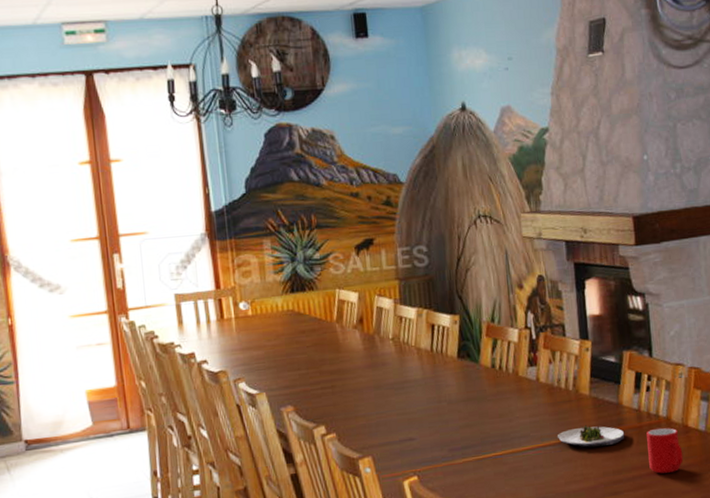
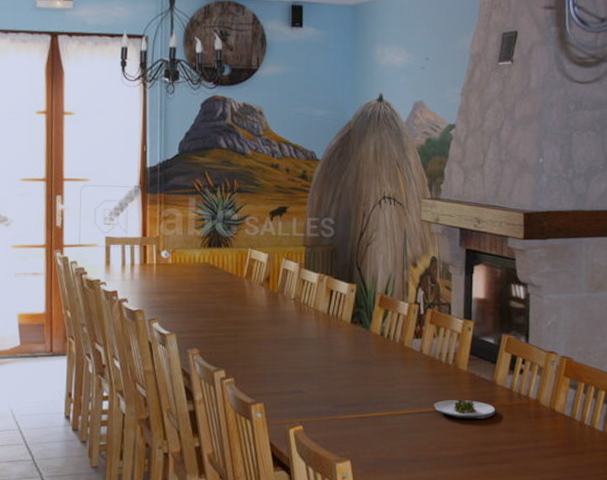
cup: present [646,427,684,474] -> none [515,408,548,451]

